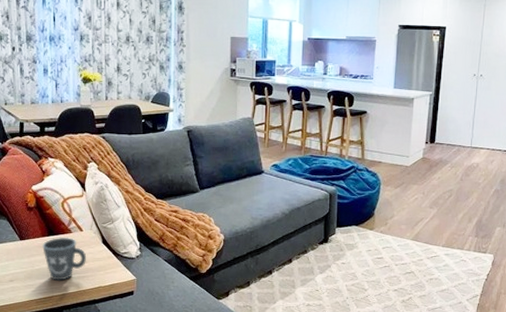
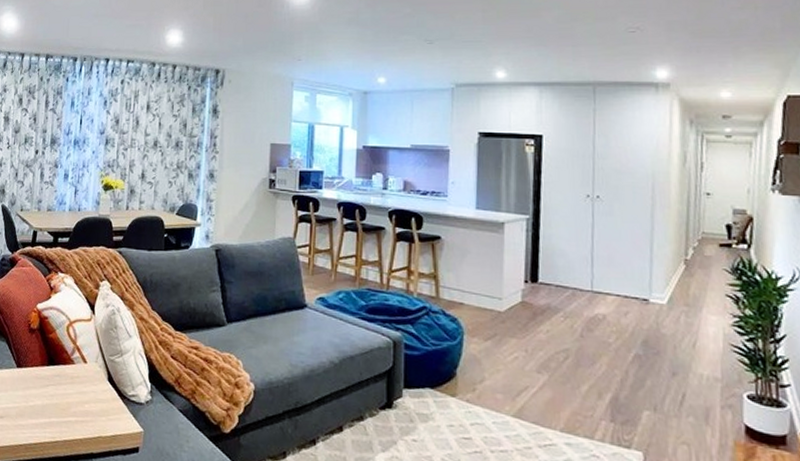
mug: present [42,236,87,281] -> none [40,367,88,424]

